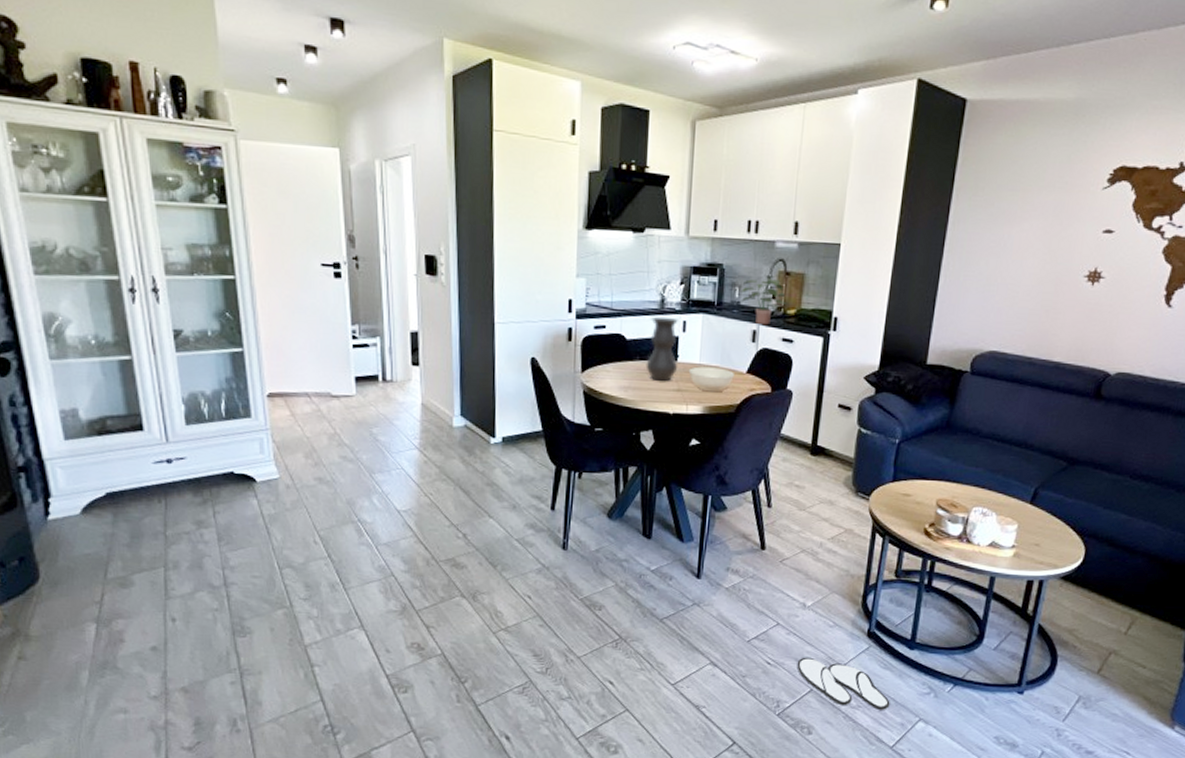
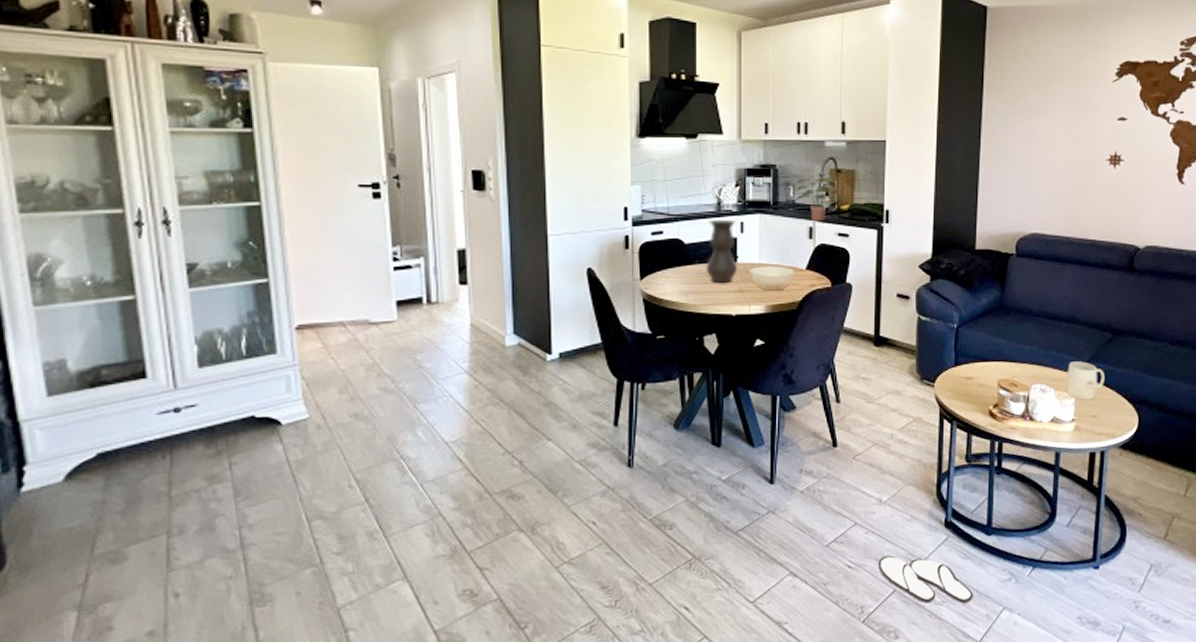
mug: none [1009,487,1053,528] -> present [1066,361,1104,401]

